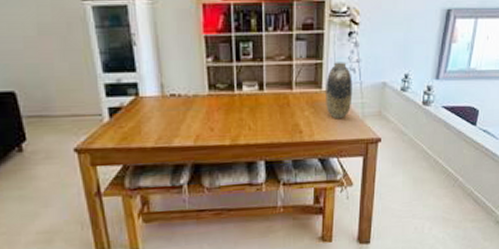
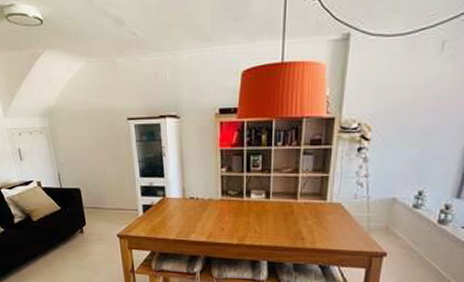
vase: present [326,62,353,119] -> none [329,176,359,231]

